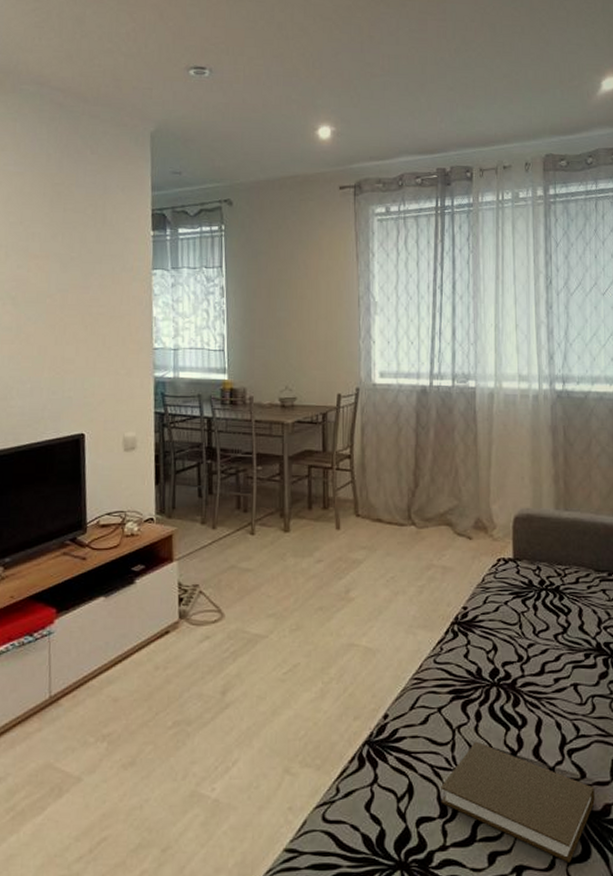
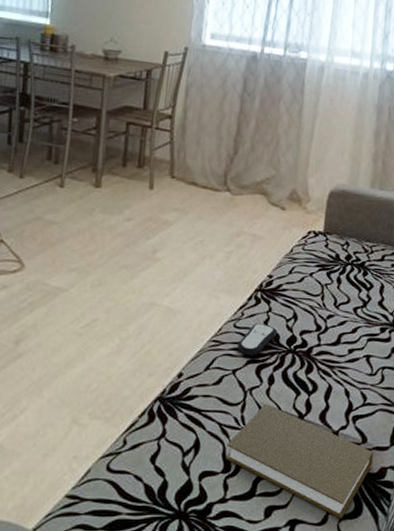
remote control: none [439,656,477,692] -> present [237,322,276,356]

